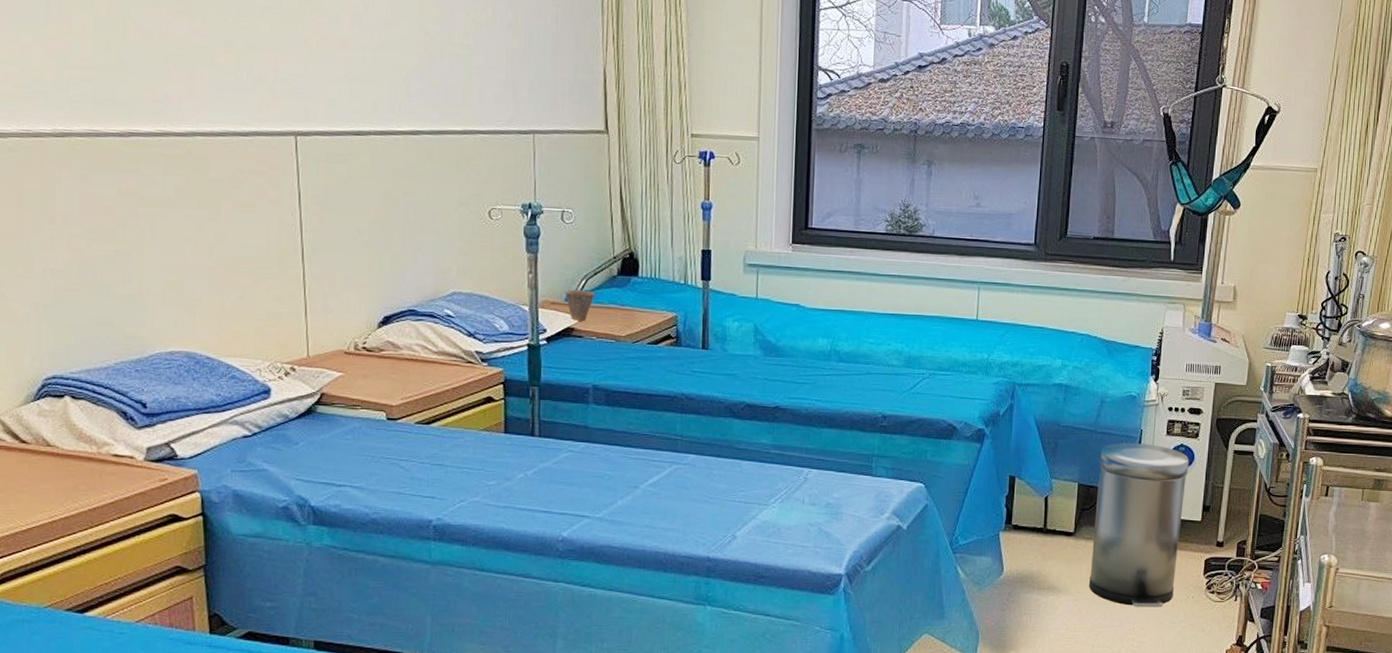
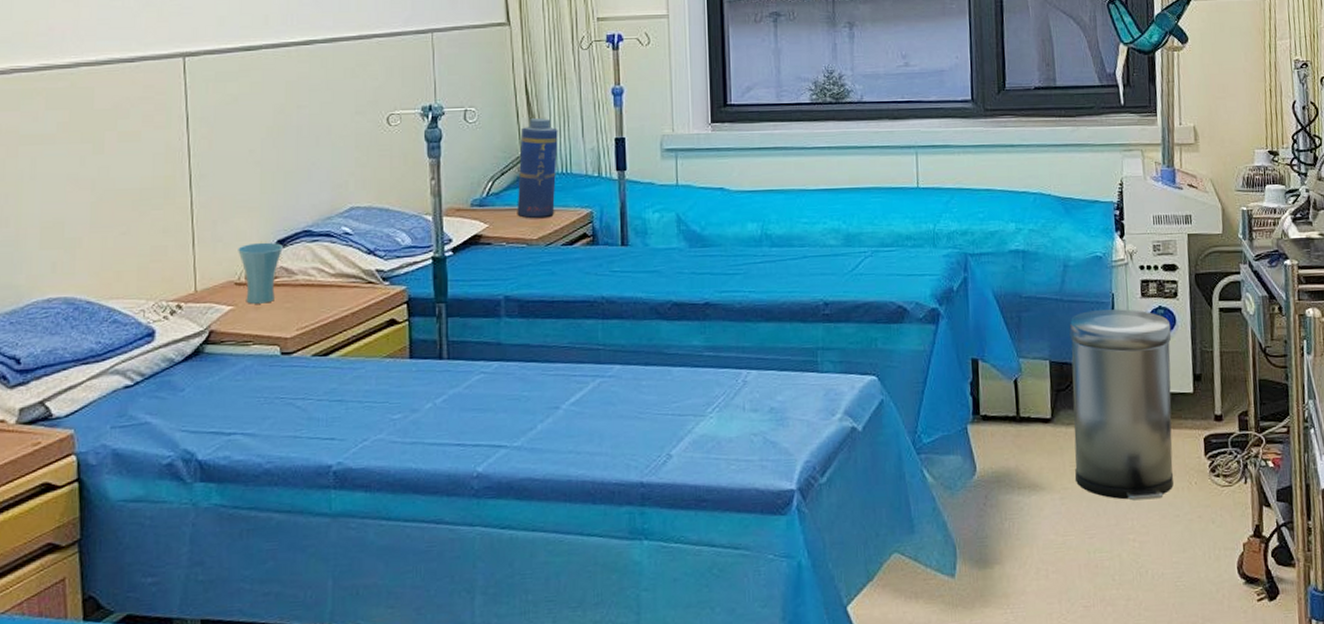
cup: none [347,317,389,373] -> present [238,242,283,304]
cup: present [565,289,594,321] -> none [471,192,502,227]
thermos: none [607,224,649,318] -> present [517,118,558,219]

